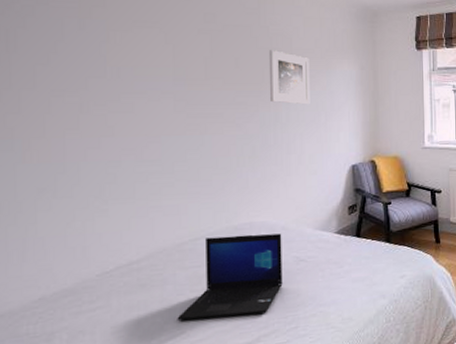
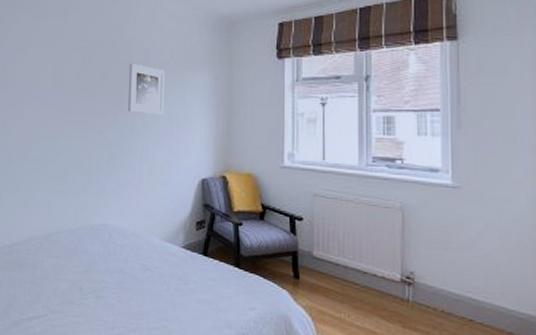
laptop: present [177,233,283,321] -> none [42,232,131,314]

